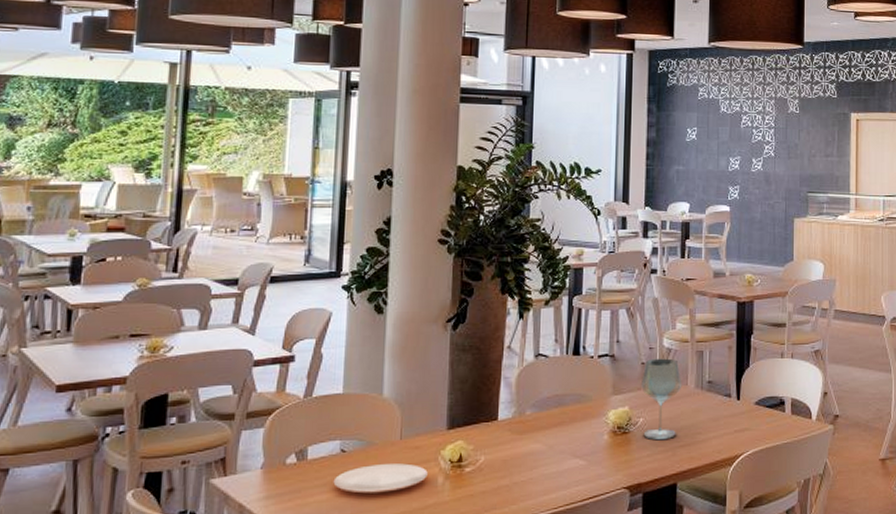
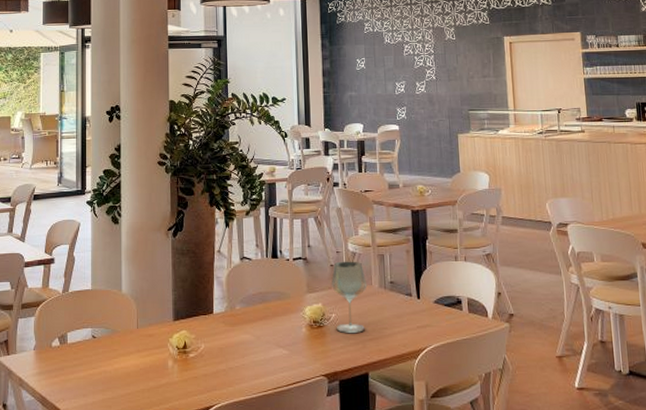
plate: present [333,463,428,494] -> none [88,349,160,373]

